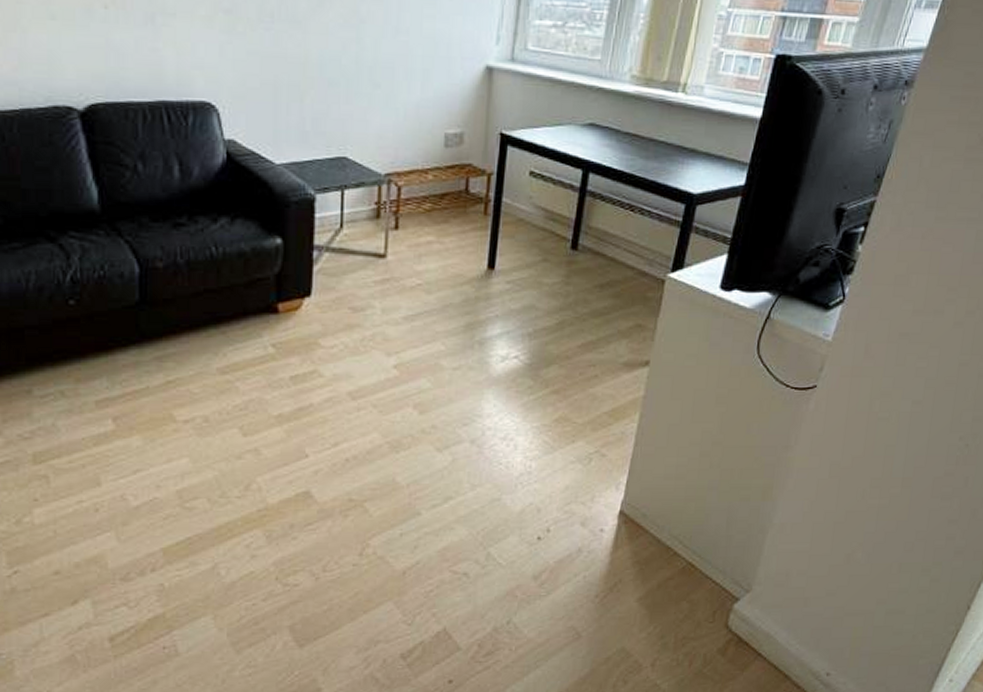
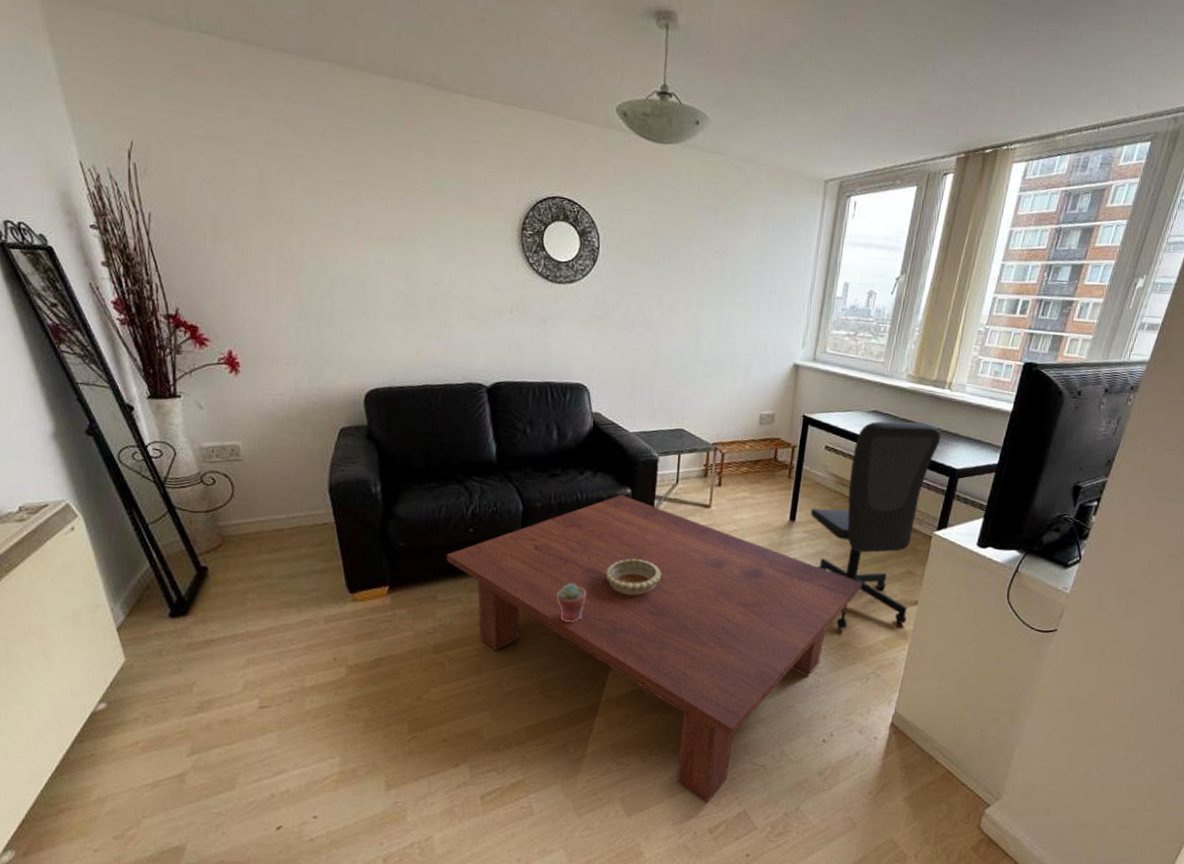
coffee table: none [40,247,580,625] -> present [446,495,861,804]
potted succulent: none [191,364,231,413] -> present [556,584,587,622]
decorative bowl: none [254,329,327,374] -> present [605,559,662,596]
office chair: none [514,136,675,402] -> present [810,421,941,630]

